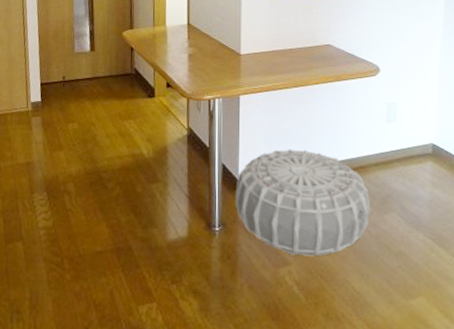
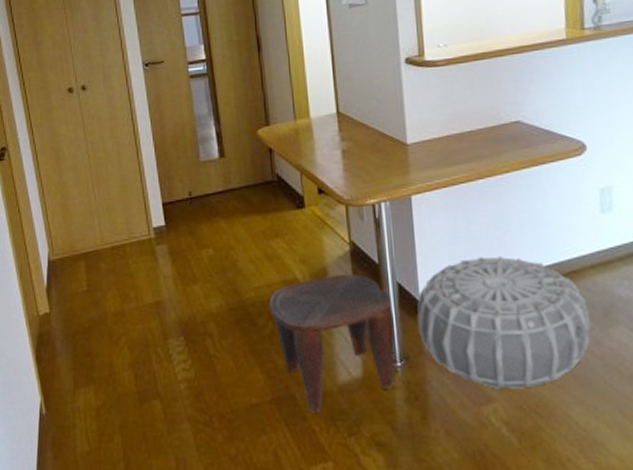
stool: none [118,153,216,263] -> present [269,273,394,413]

